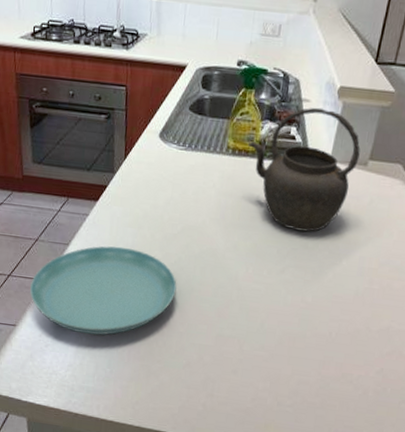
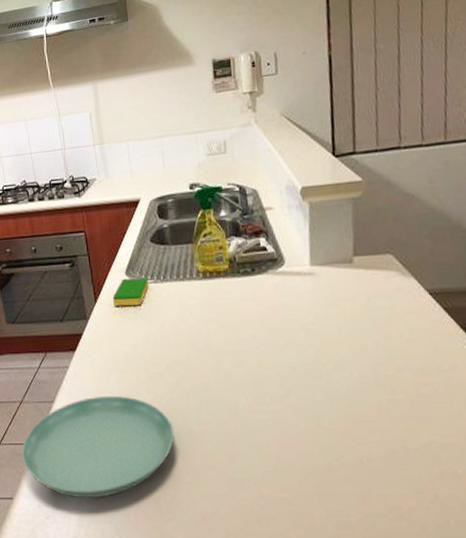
dish sponge: none [142,140,180,168] -> present [112,278,149,306]
kettle: present [248,107,361,232] -> none [219,212,342,347]

